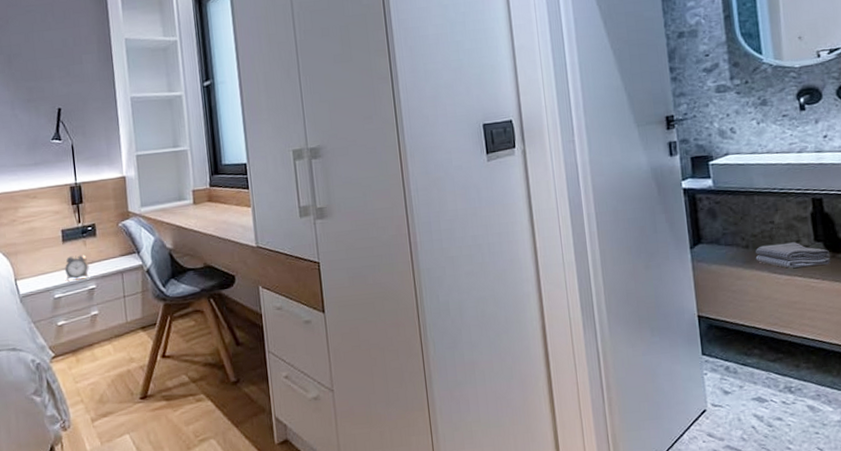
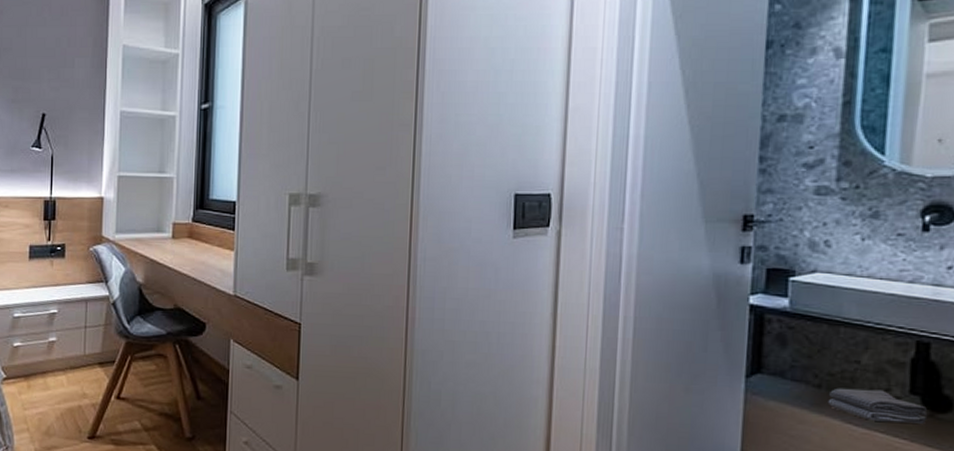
alarm clock: present [65,255,89,281] -> none [27,275,53,301]

